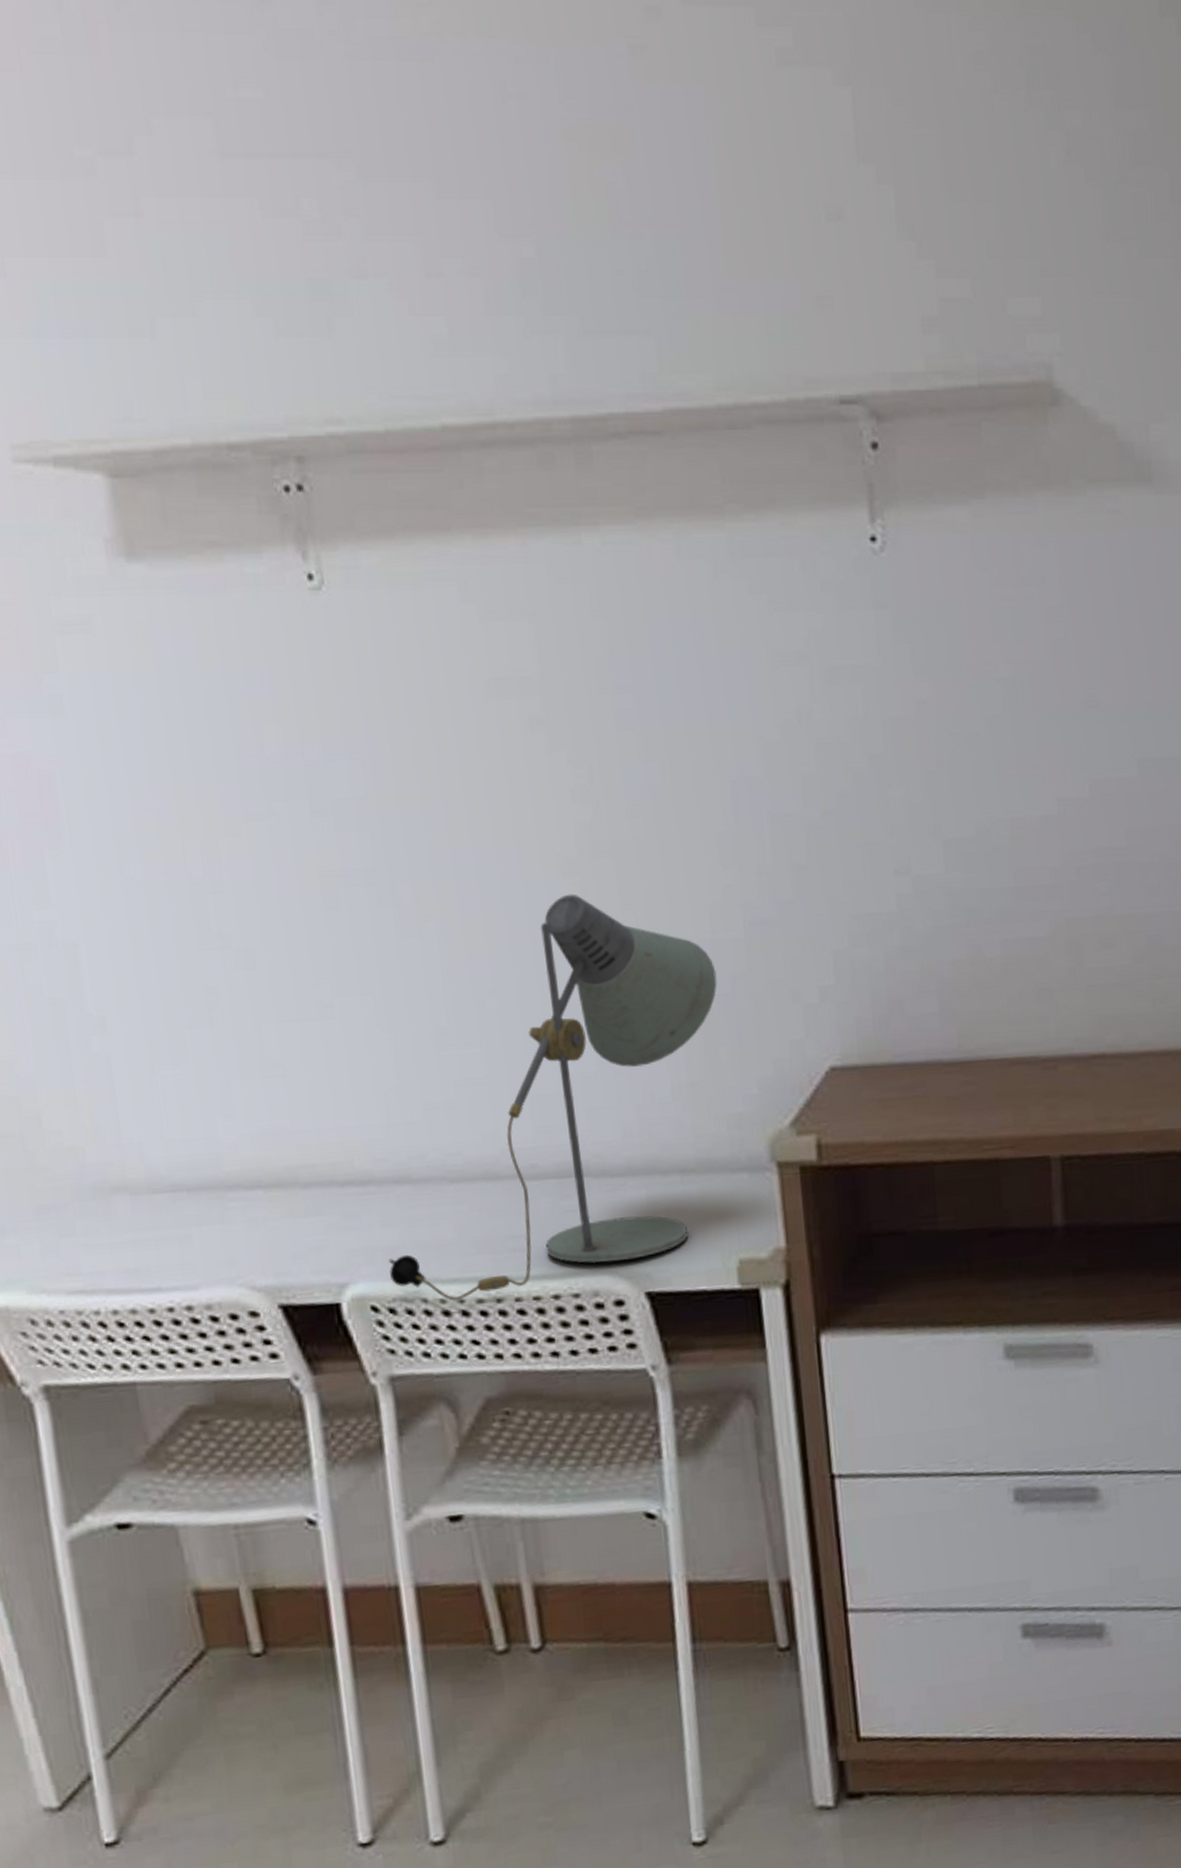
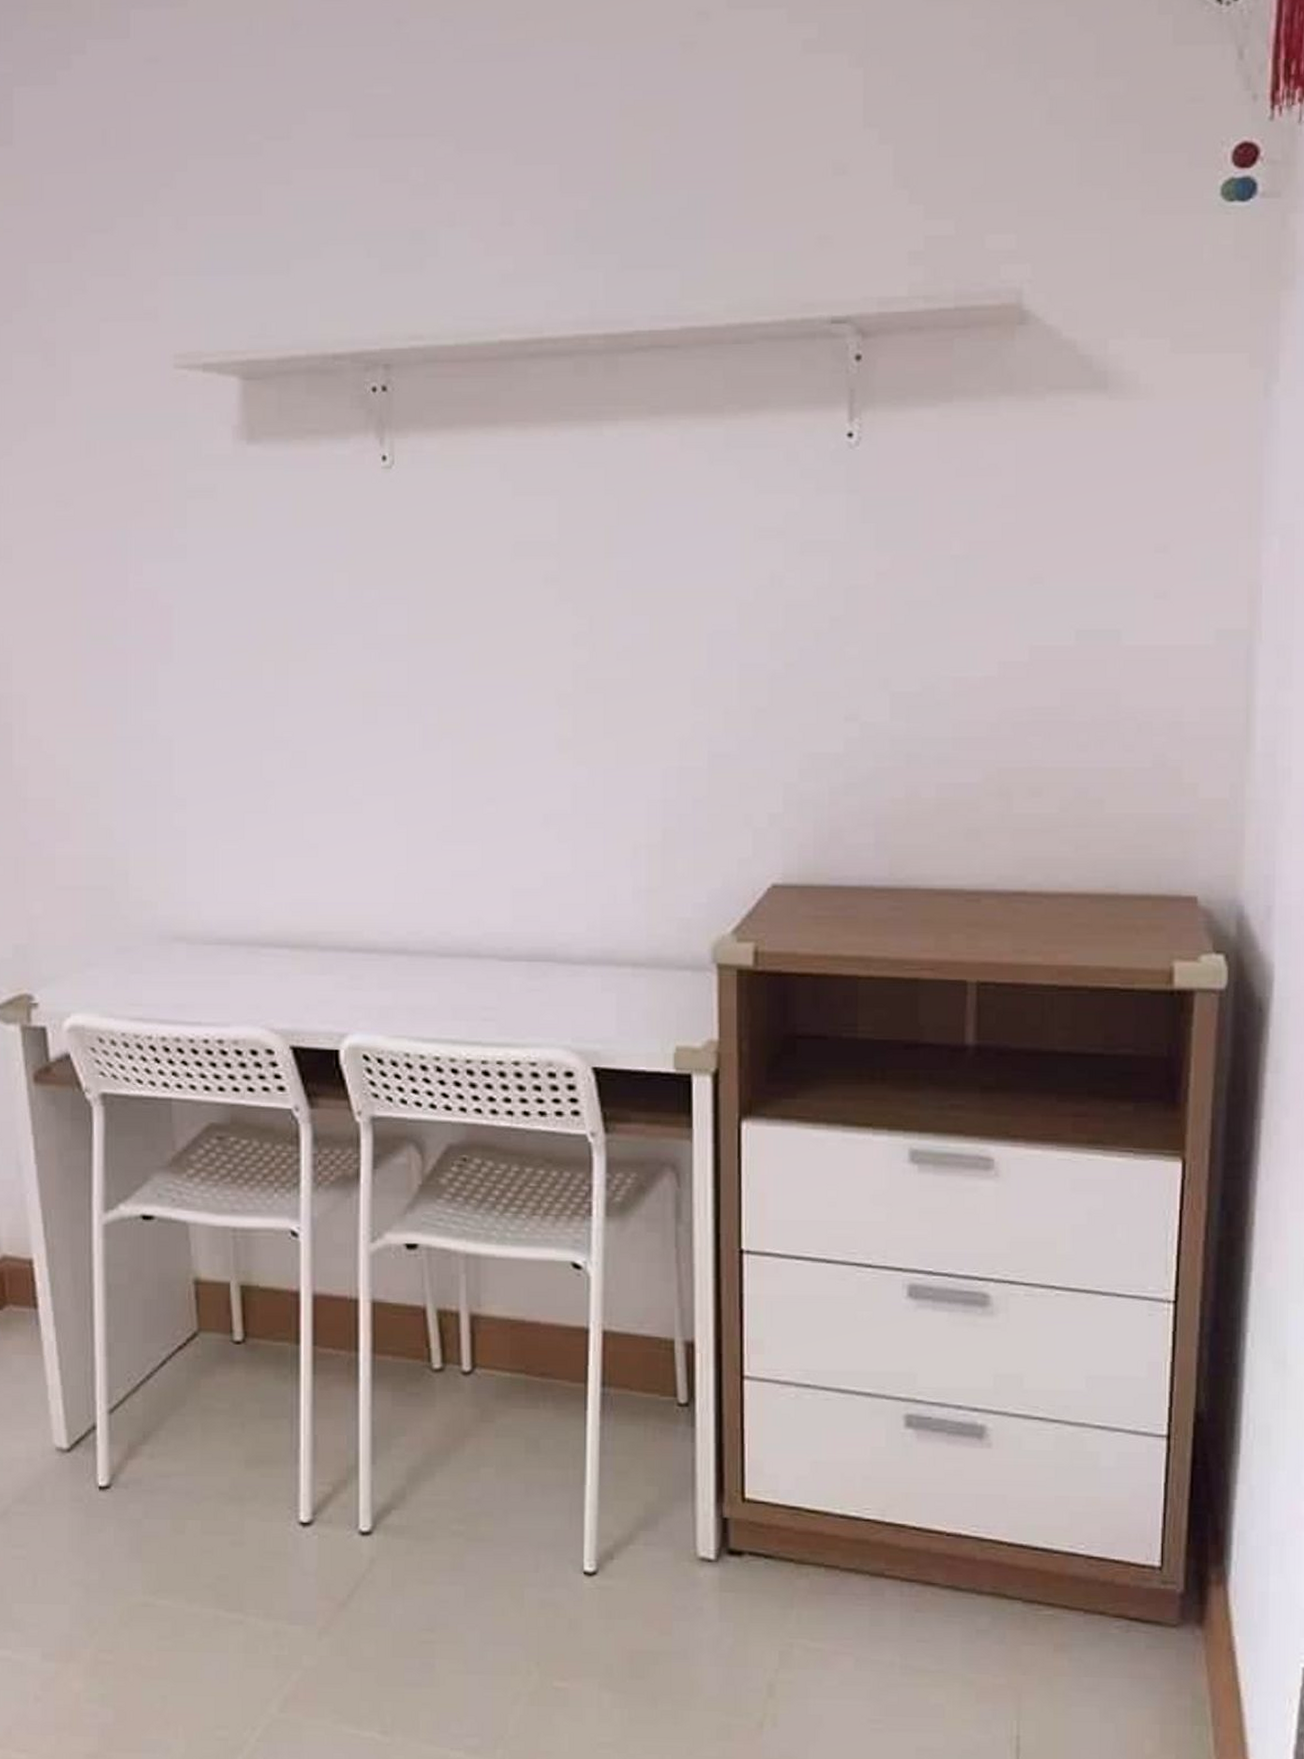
desk lamp: present [389,893,717,1301] -> none [382,722,680,1058]

